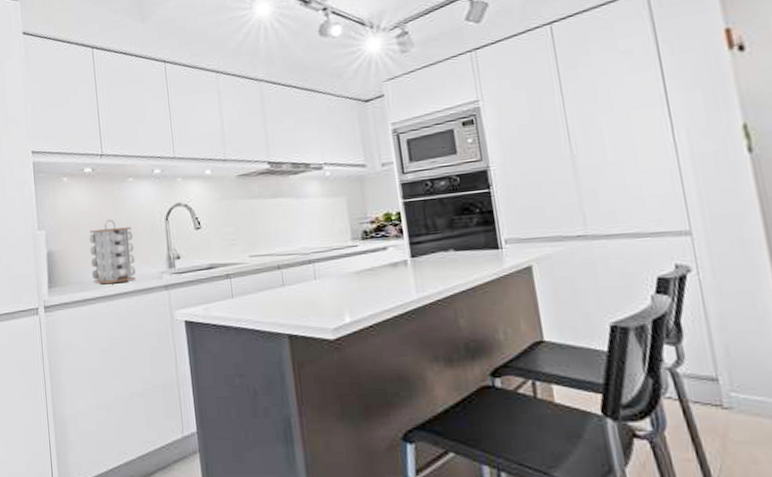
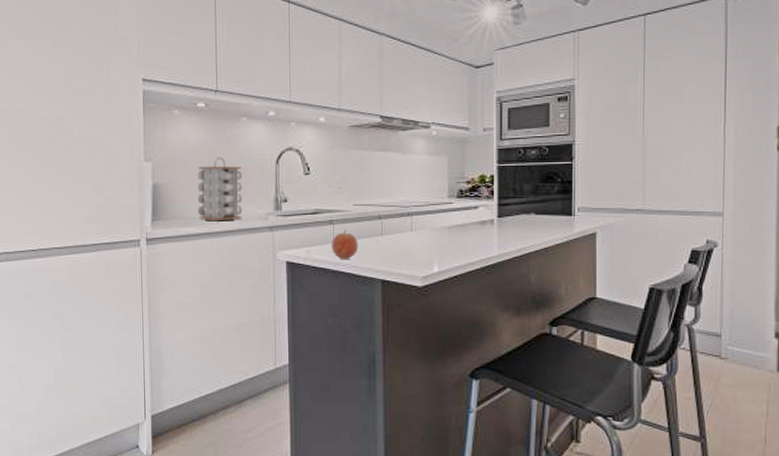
fruit: none [230,282,260,316] -> present [332,229,358,260]

